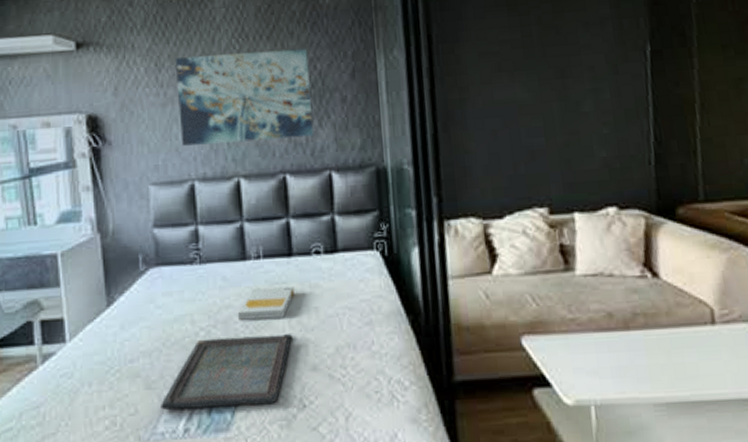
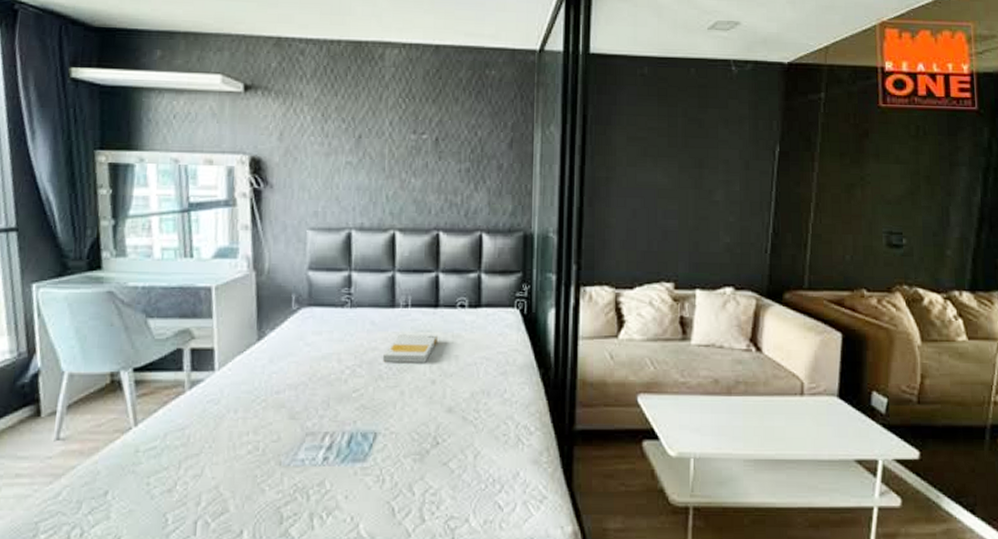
serving tray: present [161,334,292,410] -> none [303,377,432,440]
wall art: present [175,48,314,146] -> none [341,111,471,199]

